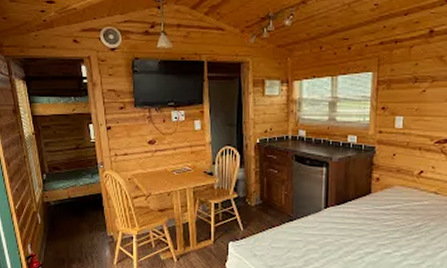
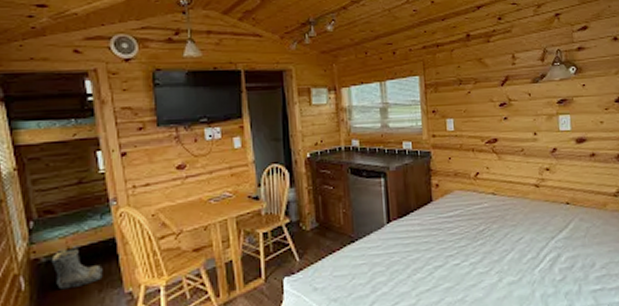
boots: none [59,197,92,227] -> present [53,248,103,290]

